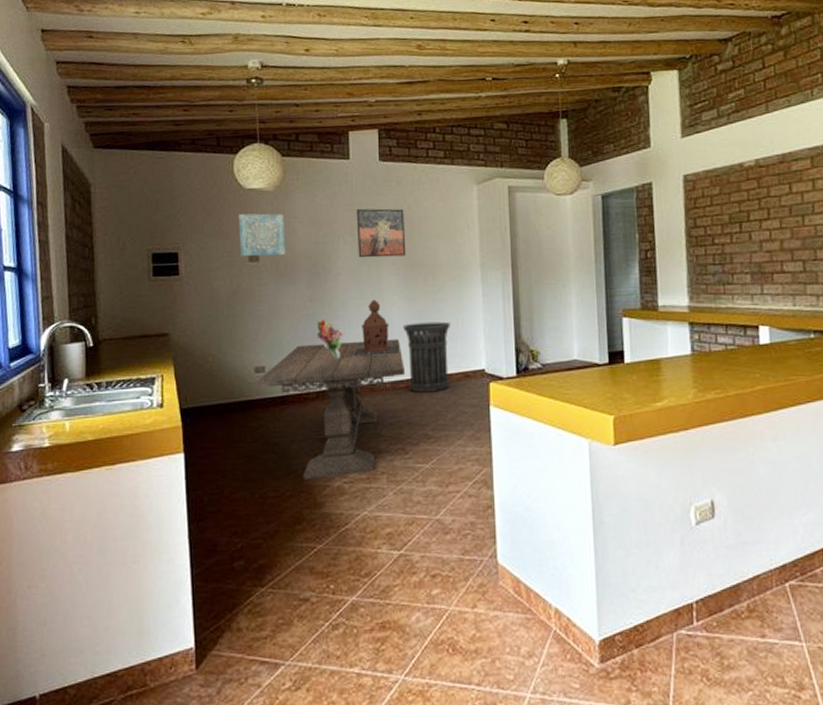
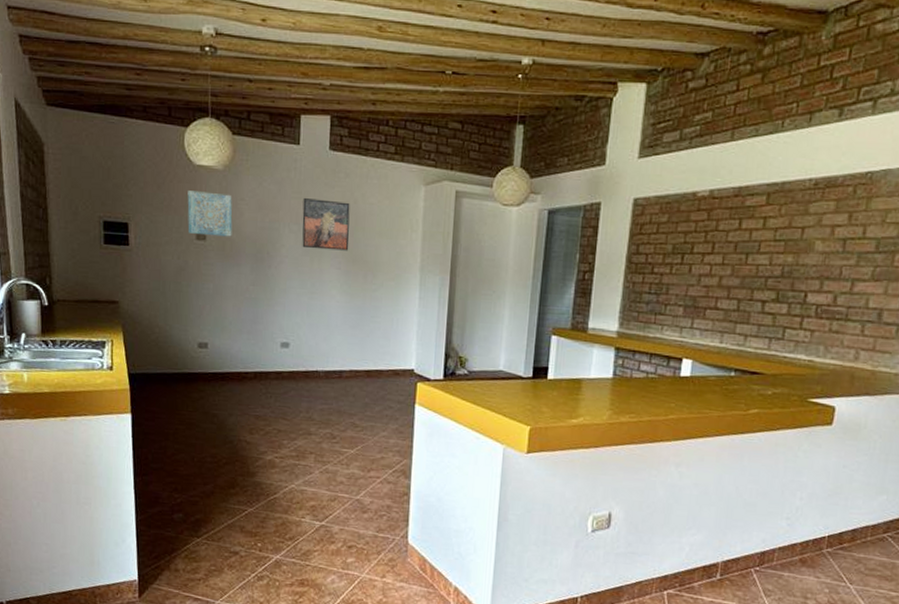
dining table: present [256,339,405,480] -> none [199,326,339,451]
bouquet: present [317,318,345,359] -> none [258,303,285,344]
lantern: present [354,299,399,357] -> none [291,290,334,345]
trash can: present [402,321,451,393] -> none [339,317,386,386]

